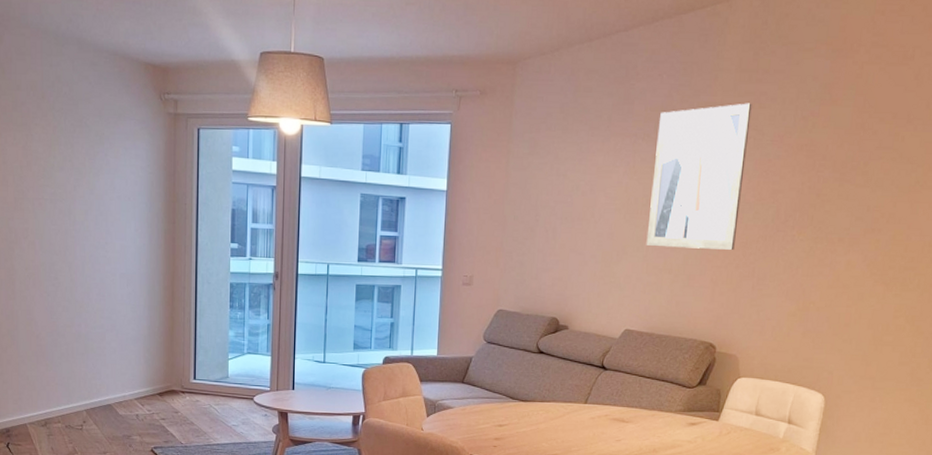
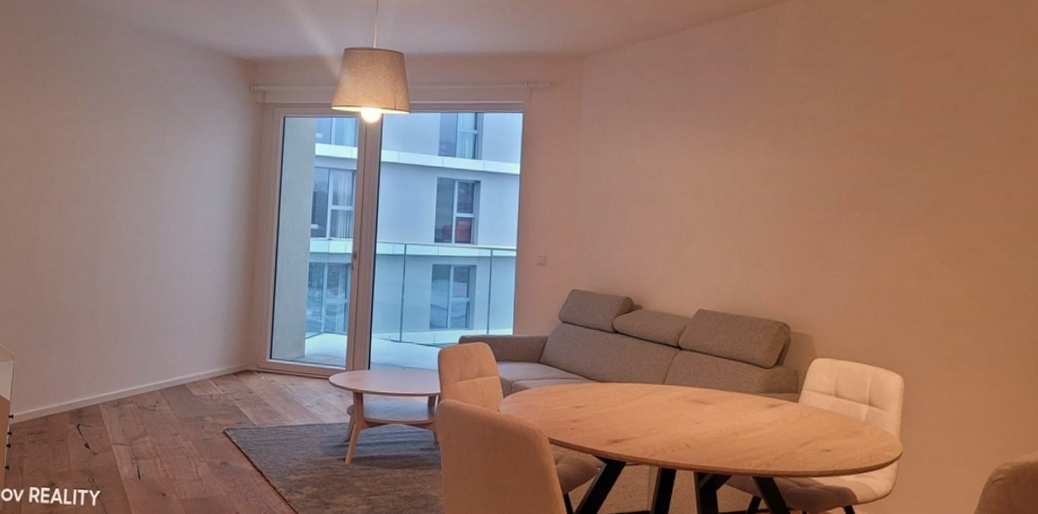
wall art: present [646,103,752,250] -> none [714,94,807,231]

